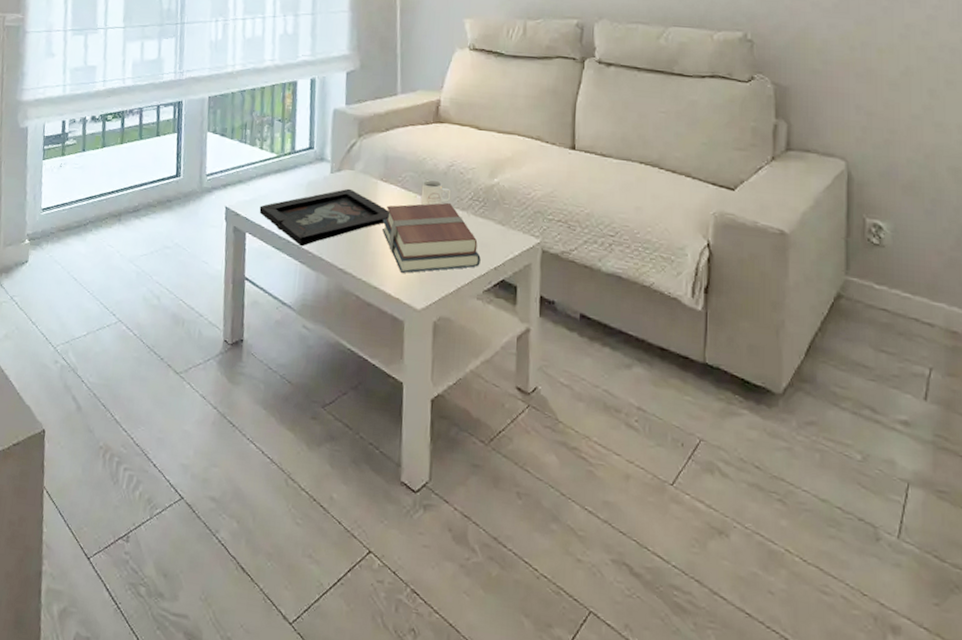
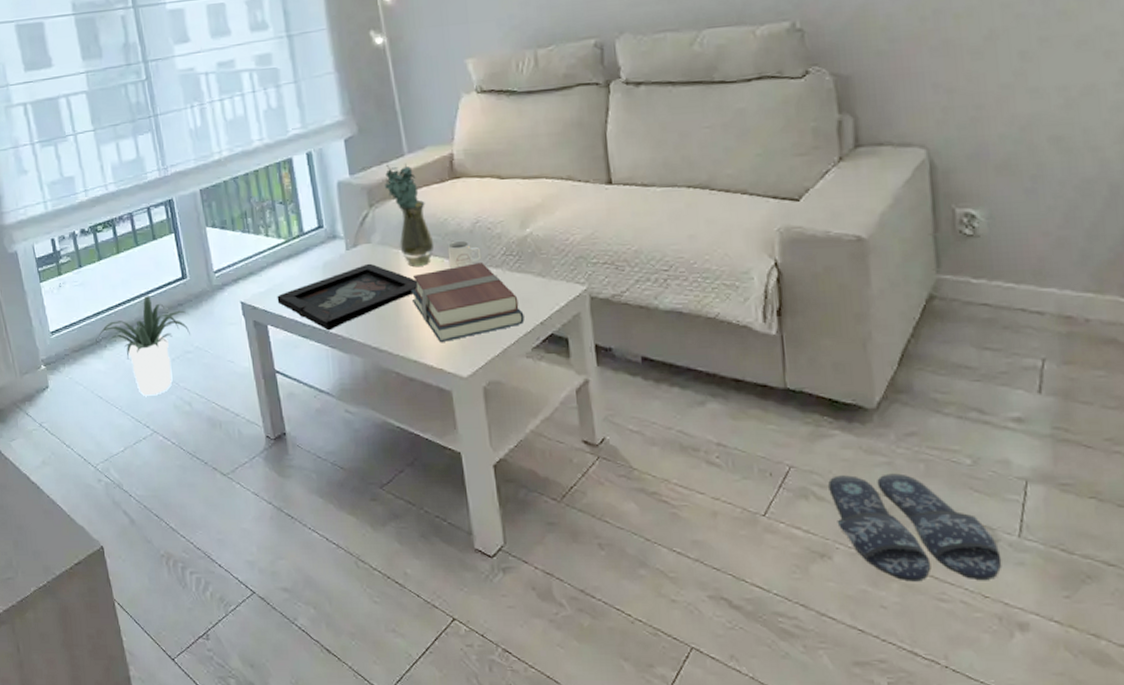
potted plant: none [81,188,173,285] -> present [95,296,190,396]
vase: none [375,101,411,199] -> present [385,164,435,267]
slippers: none [733,454,880,578] -> present [828,473,1001,582]

